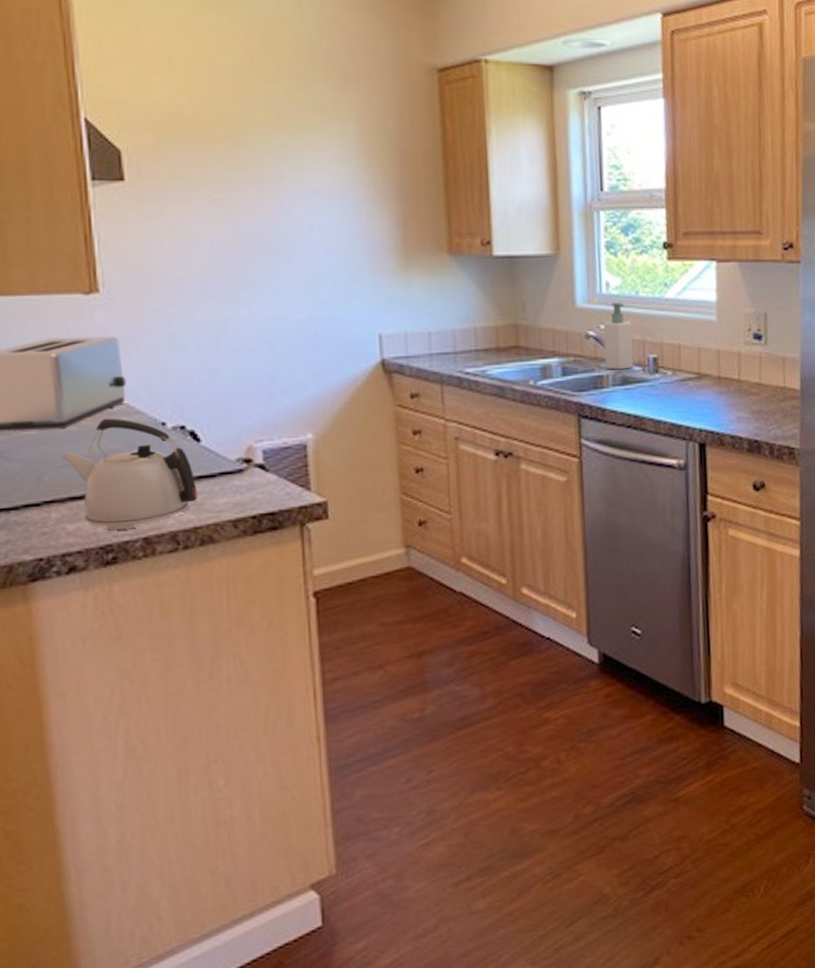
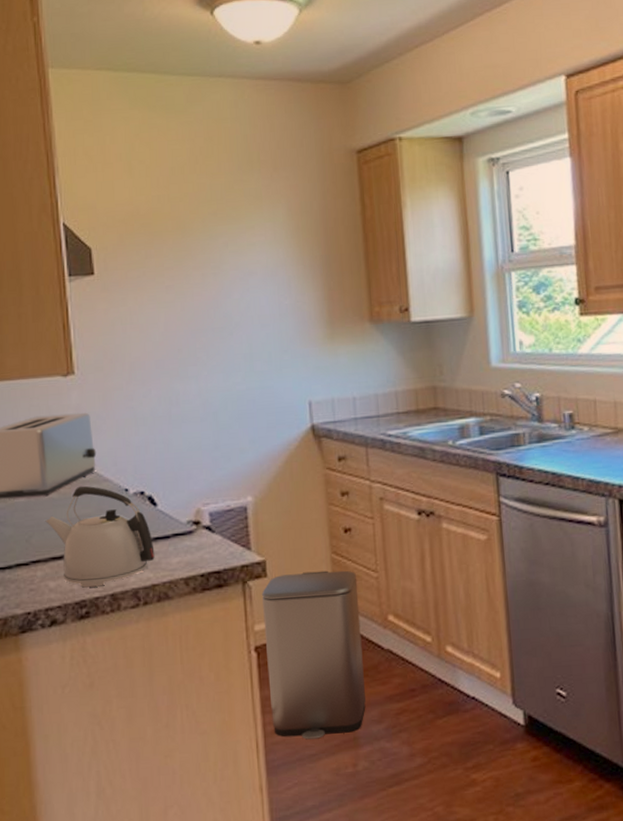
pedal bin: none [321,512,435,686] -> present [261,570,366,740]
soap bottle: present [603,302,634,370] -> none [518,360,550,428]

